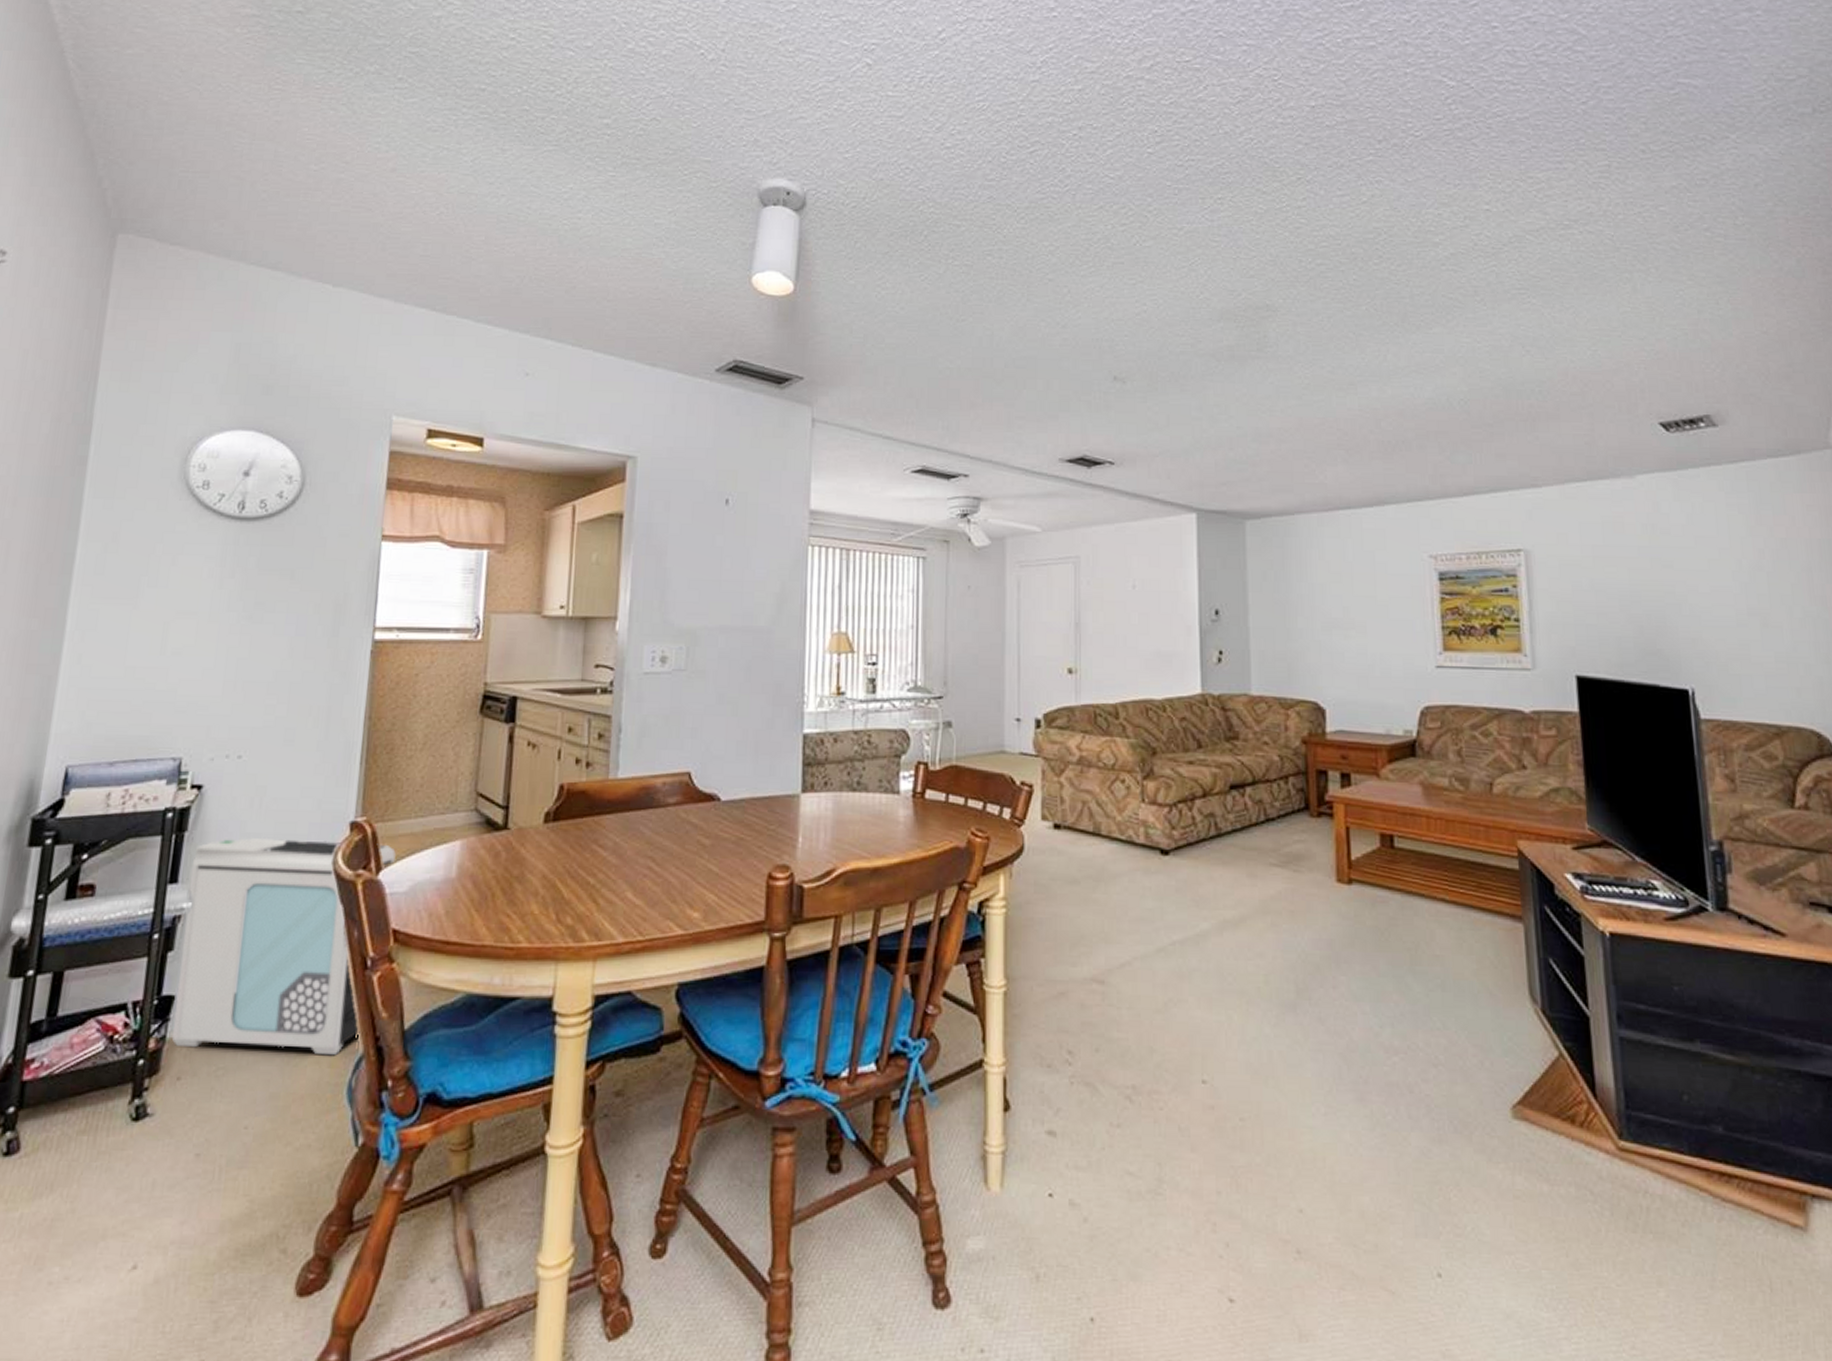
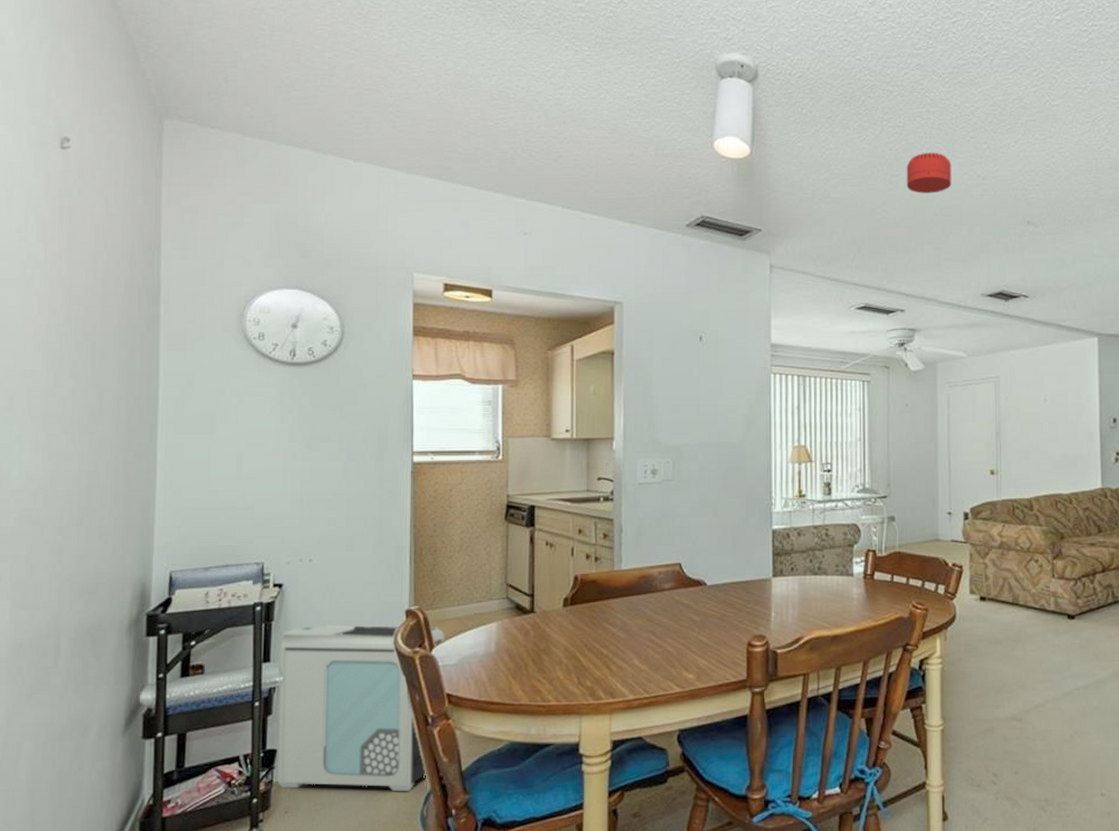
smoke detector: none [973,295,1027,342] -> present [906,152,952,194]

